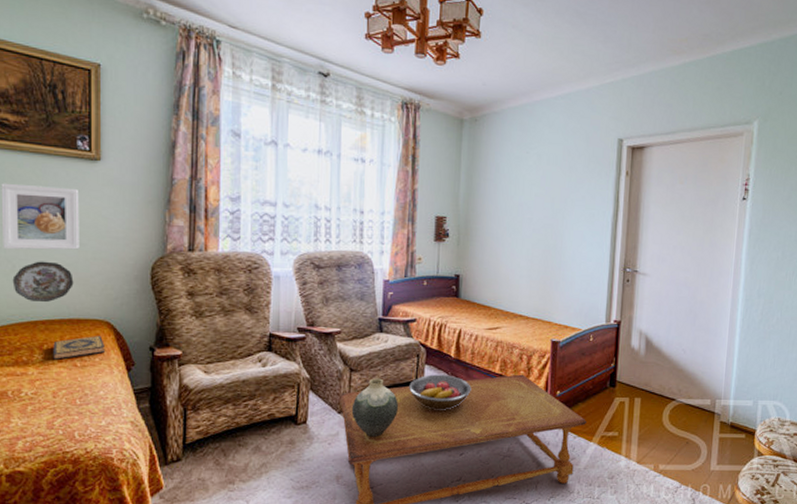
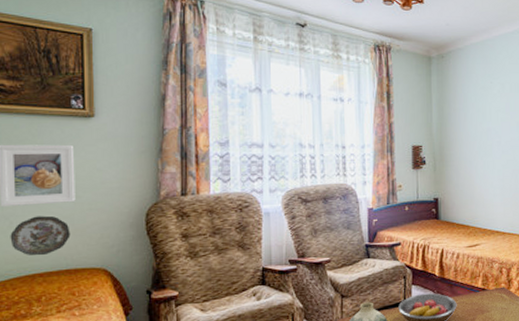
hardback book: present [53,335,105,360] -> none [51,283,102,310]

